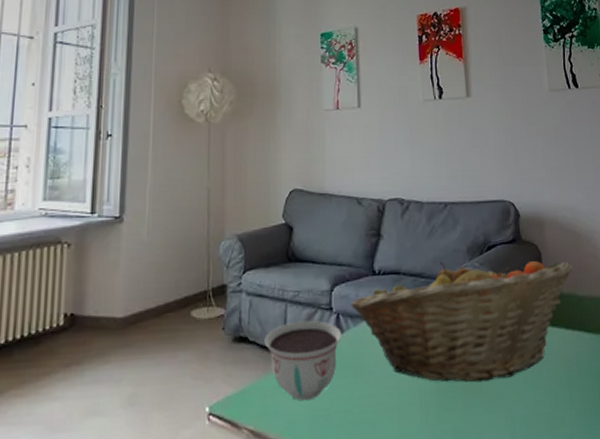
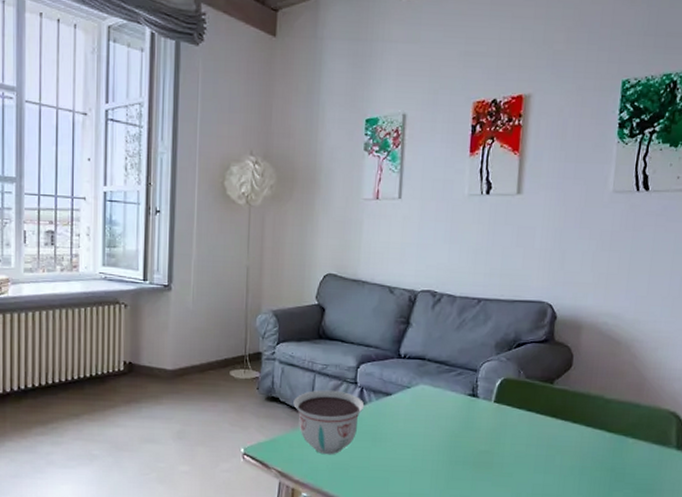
fruit basket: present [350,261,574,383] -> none [374,353,606,461]

